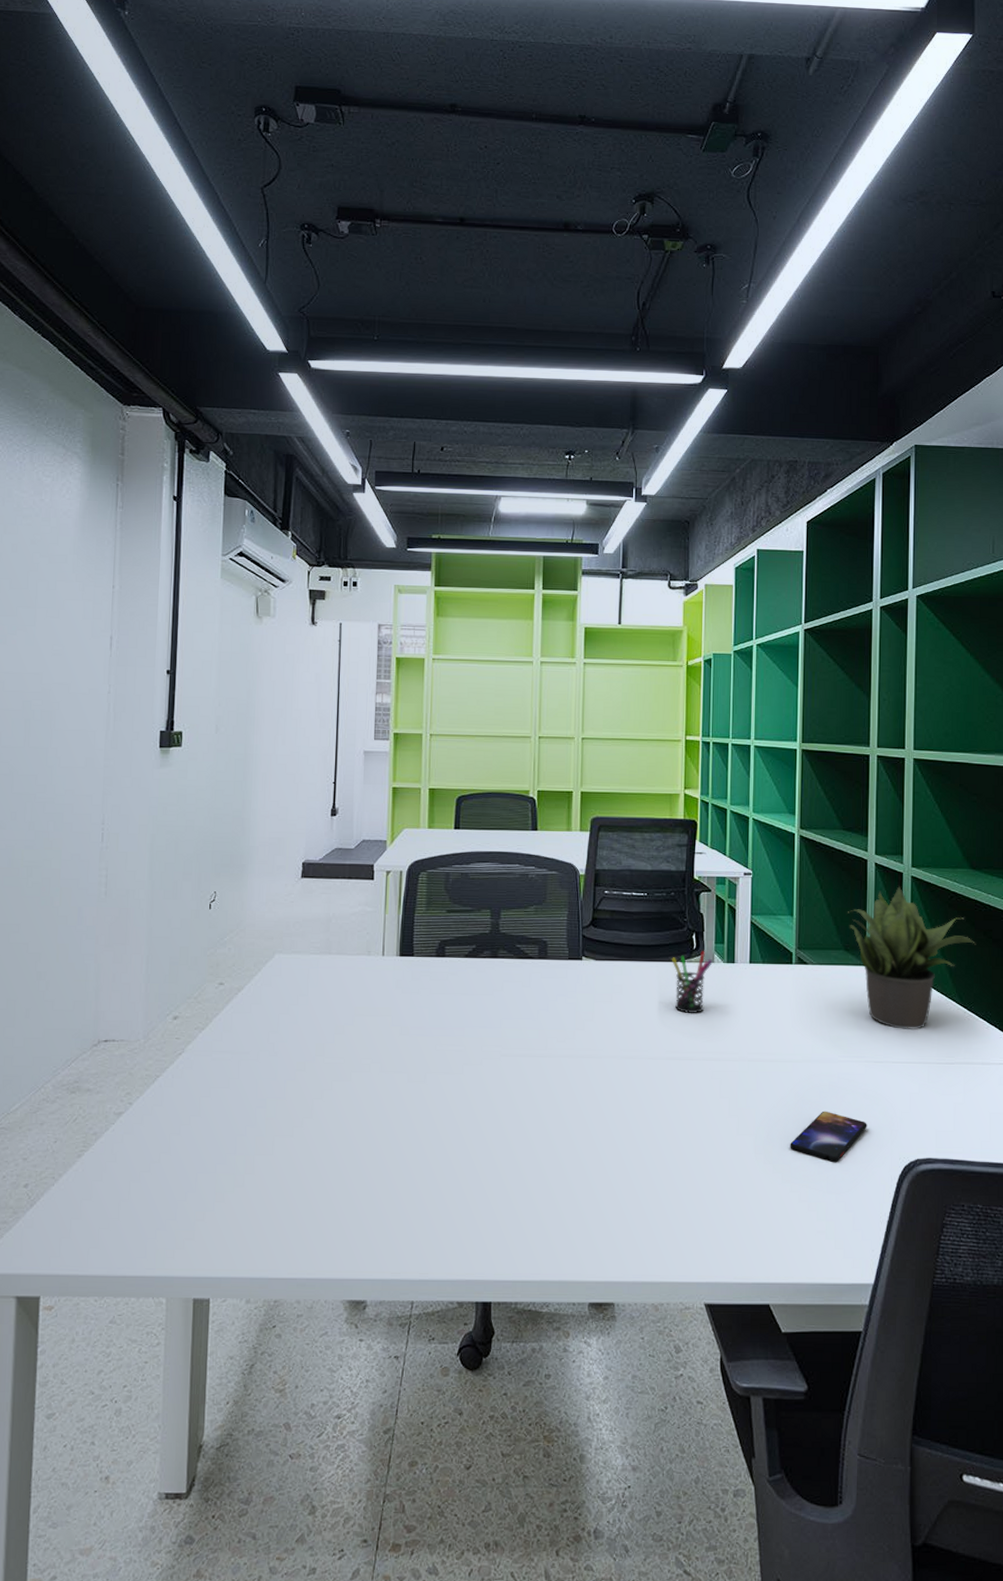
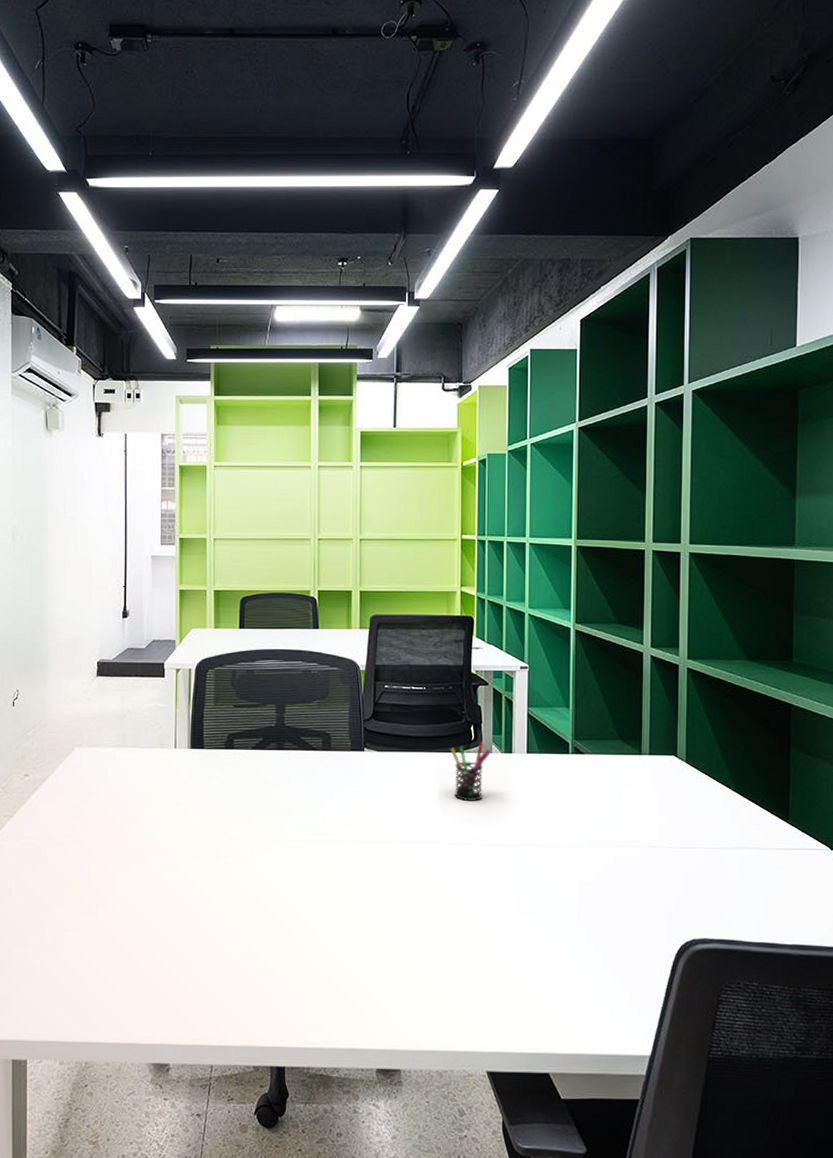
smartphone: present [790,1111,867,1162] -> none [568,893,644,941]
potted plant: present [848,886,975,1030] -> none [624,678,752,816]

